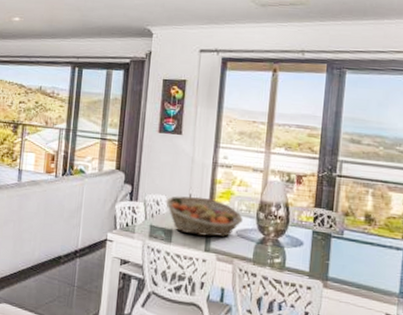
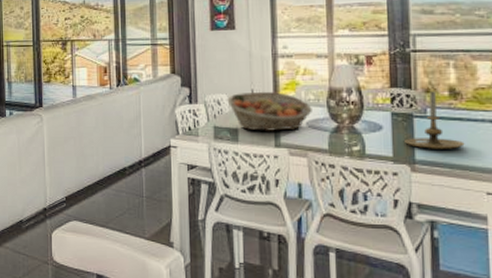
candle holder: none [321,215,373,271] -> present [405,91,465,149]

